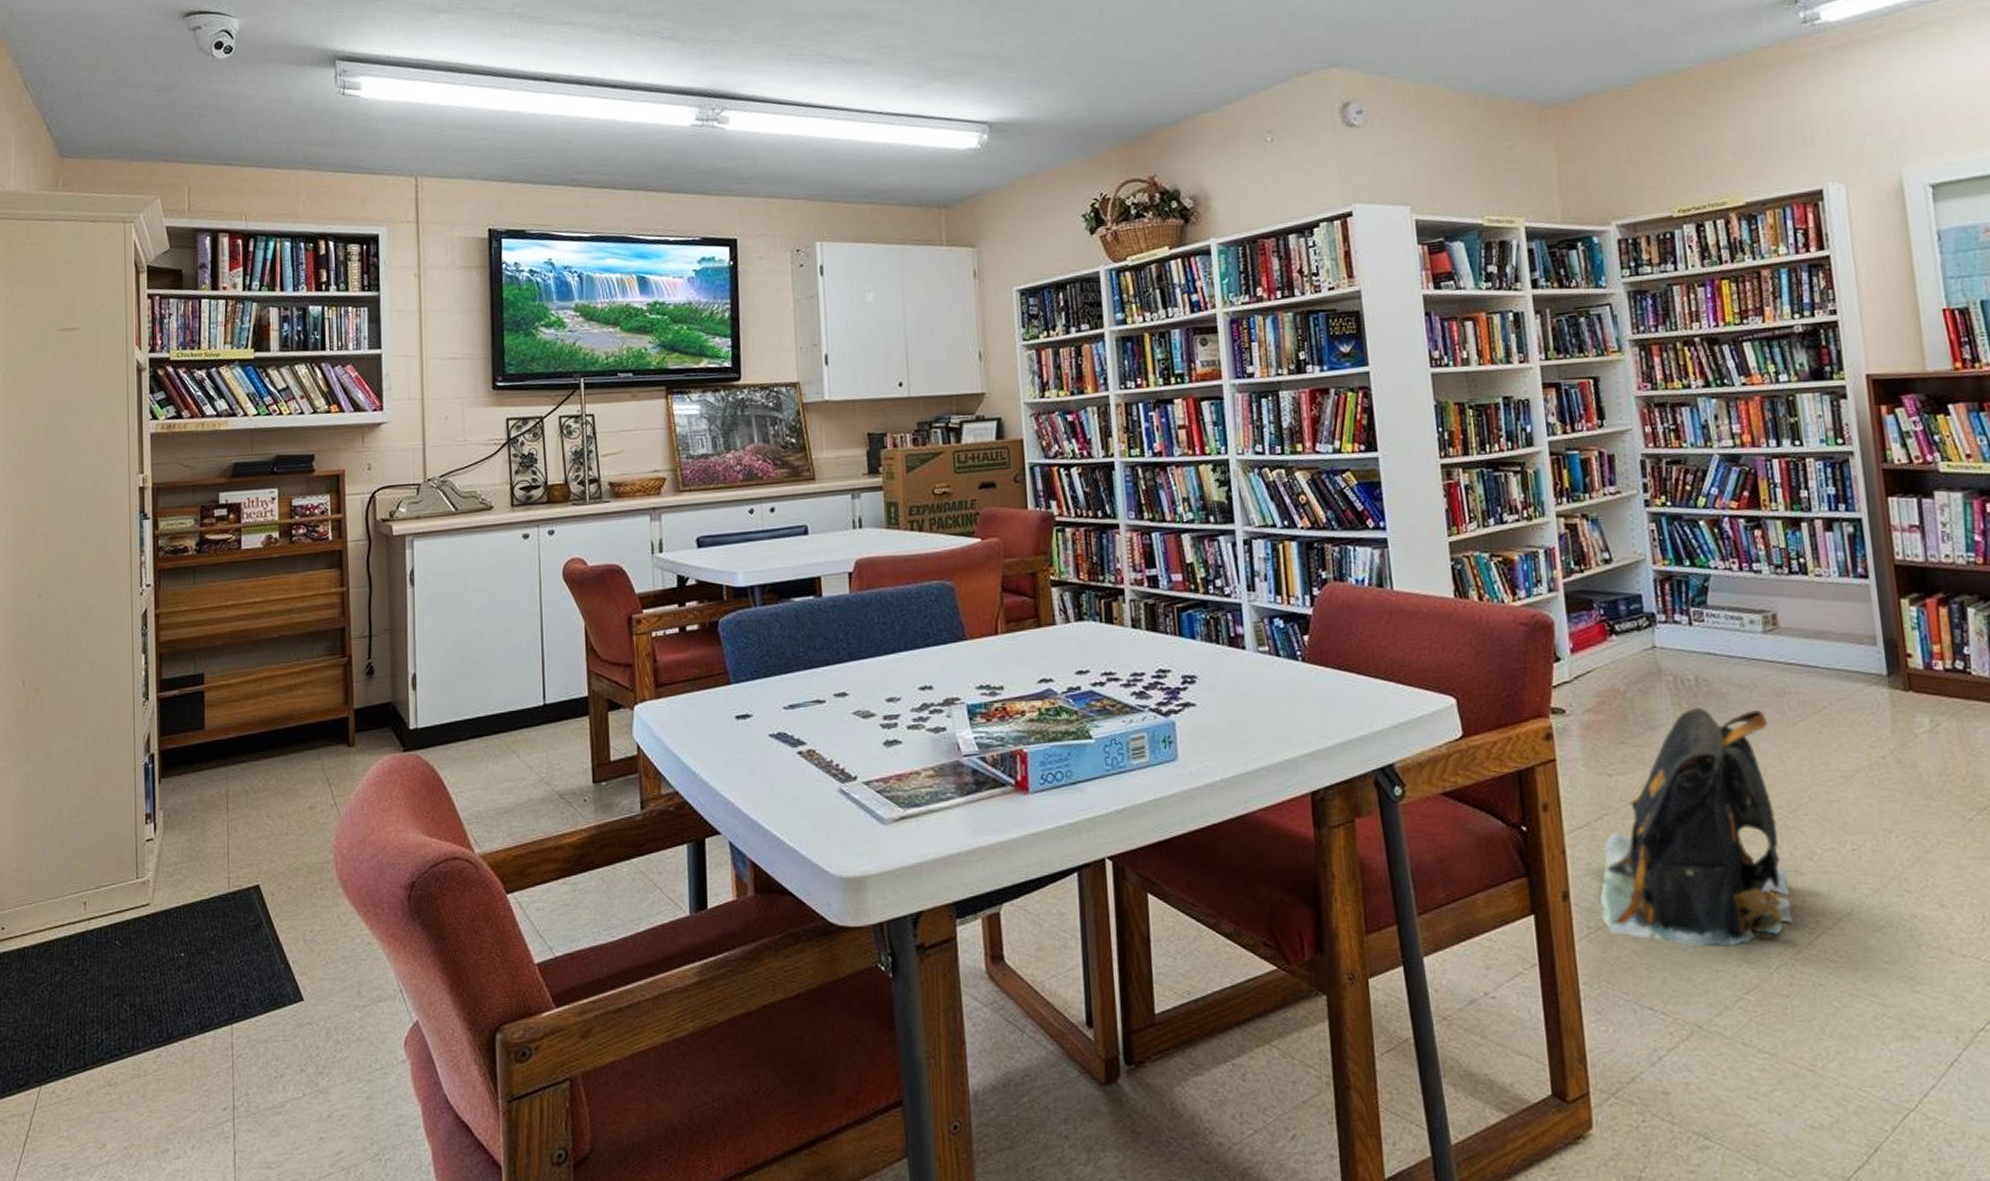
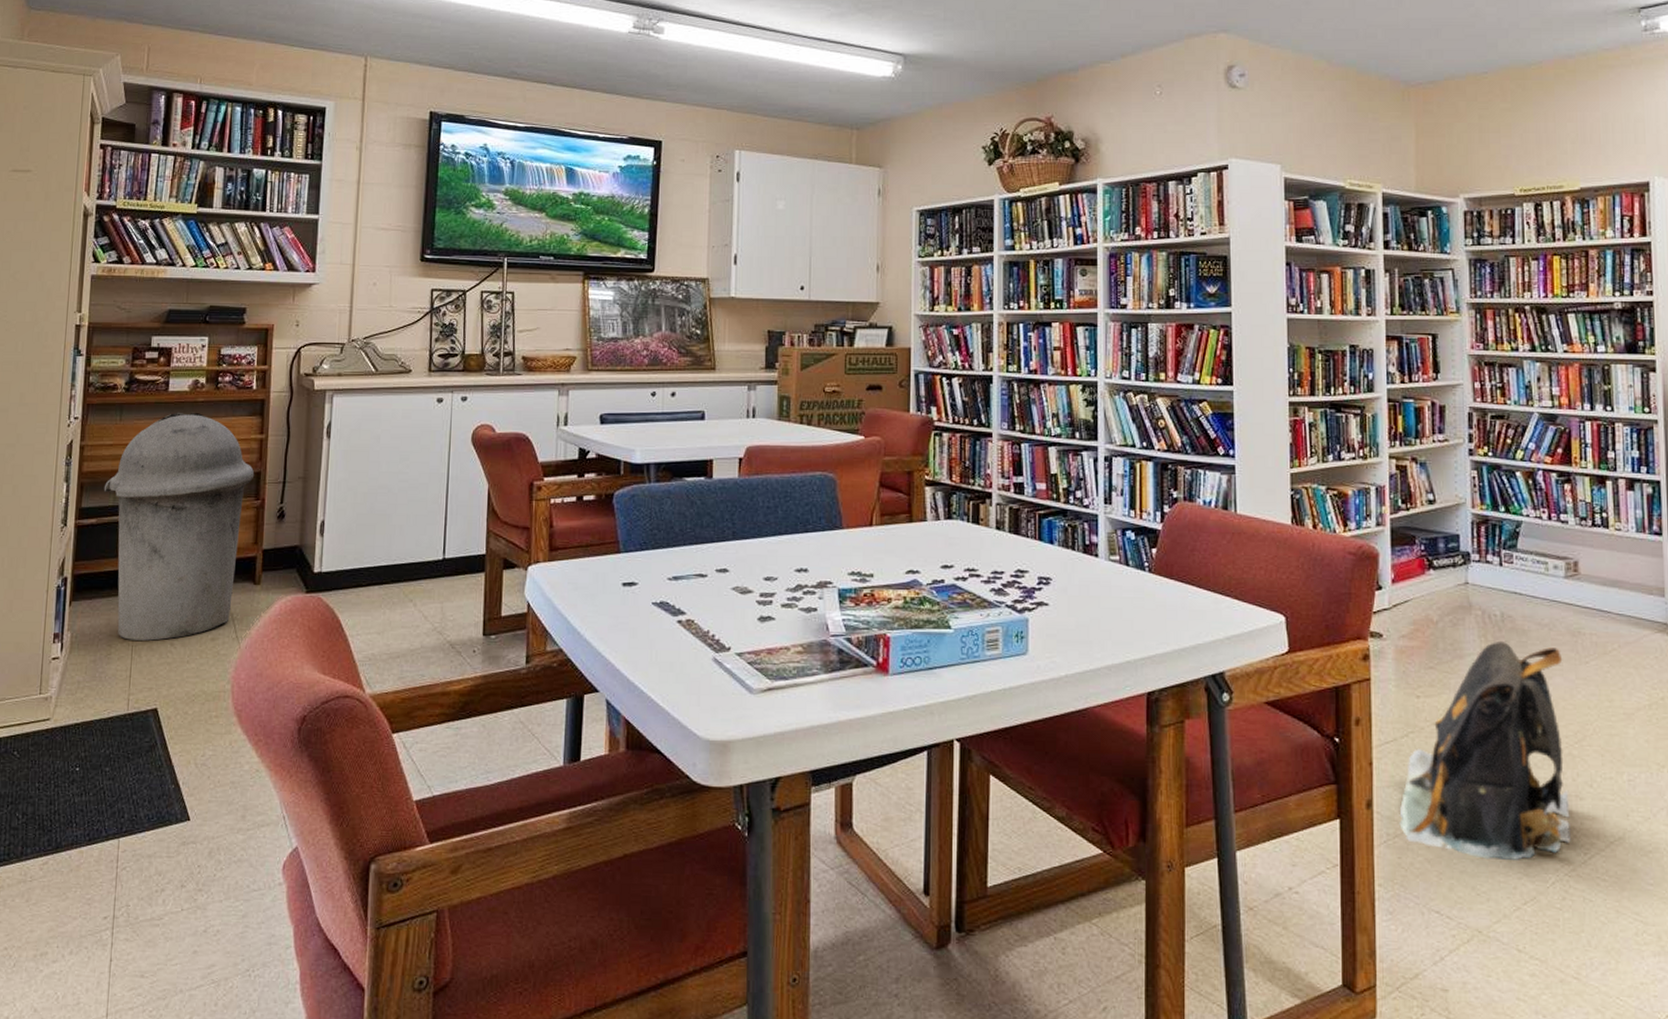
trash can: none [183,569,339,815] -> present [103,412,255,641]

